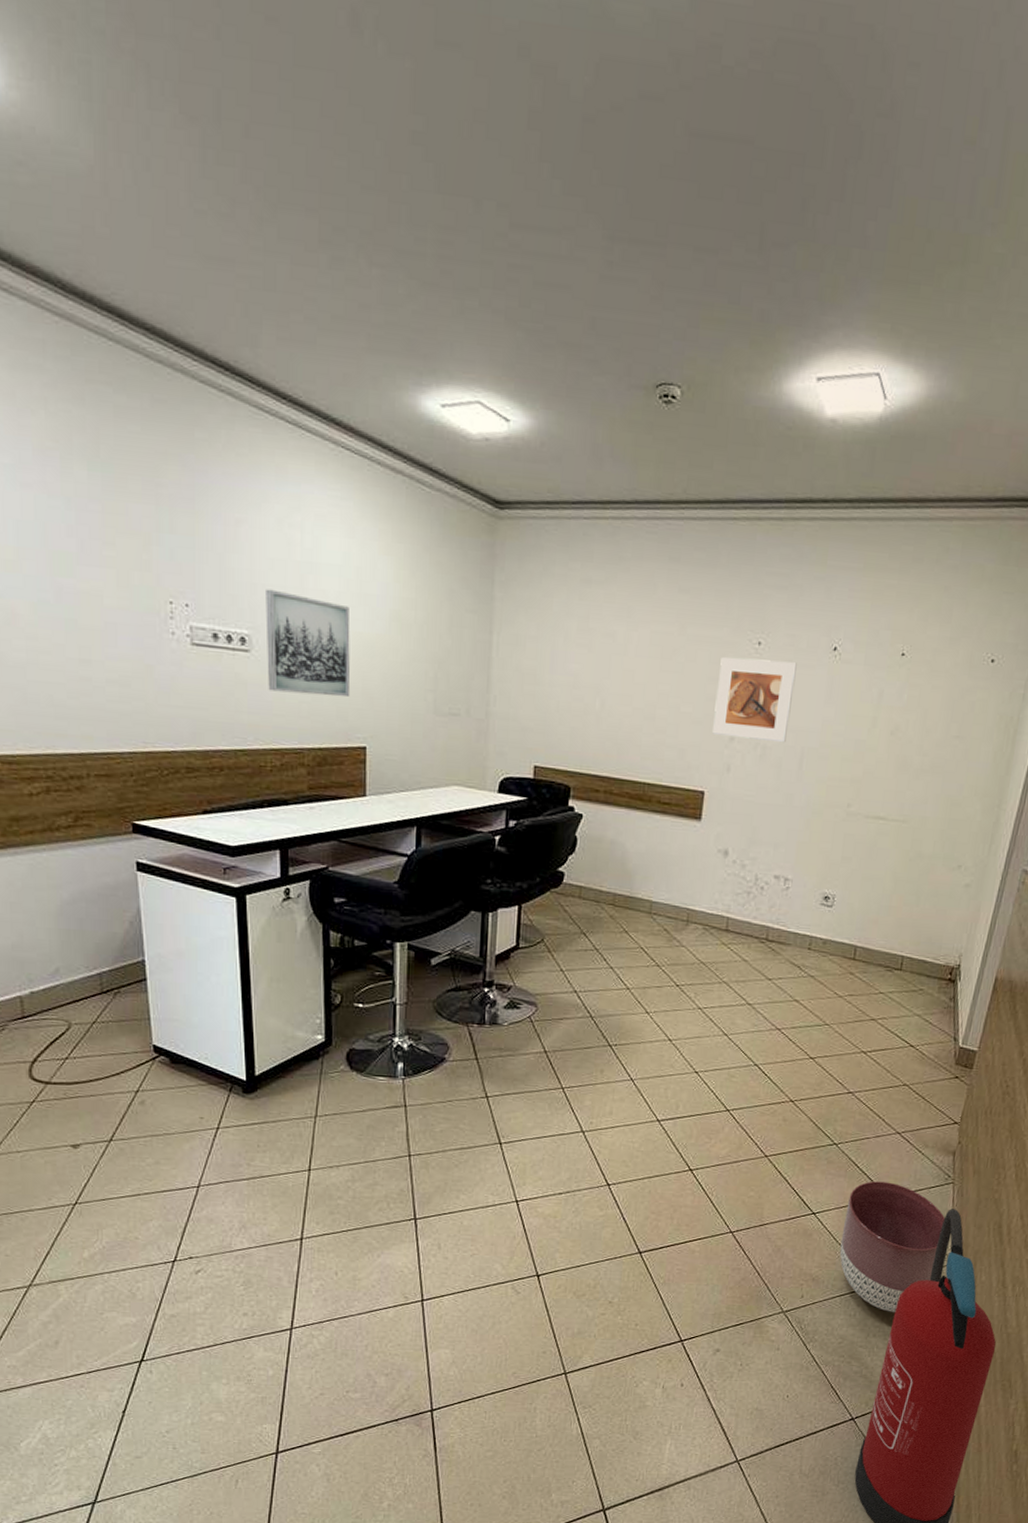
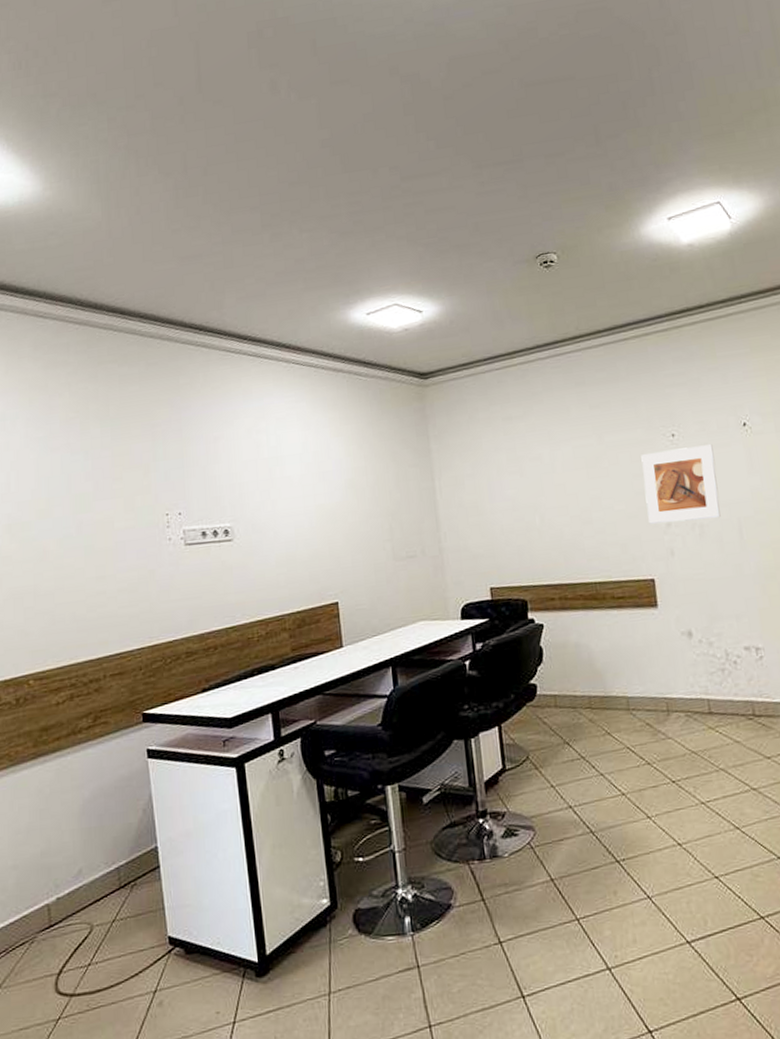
wall art: present [265,589,351,697] -> none [242,484,320,570]

